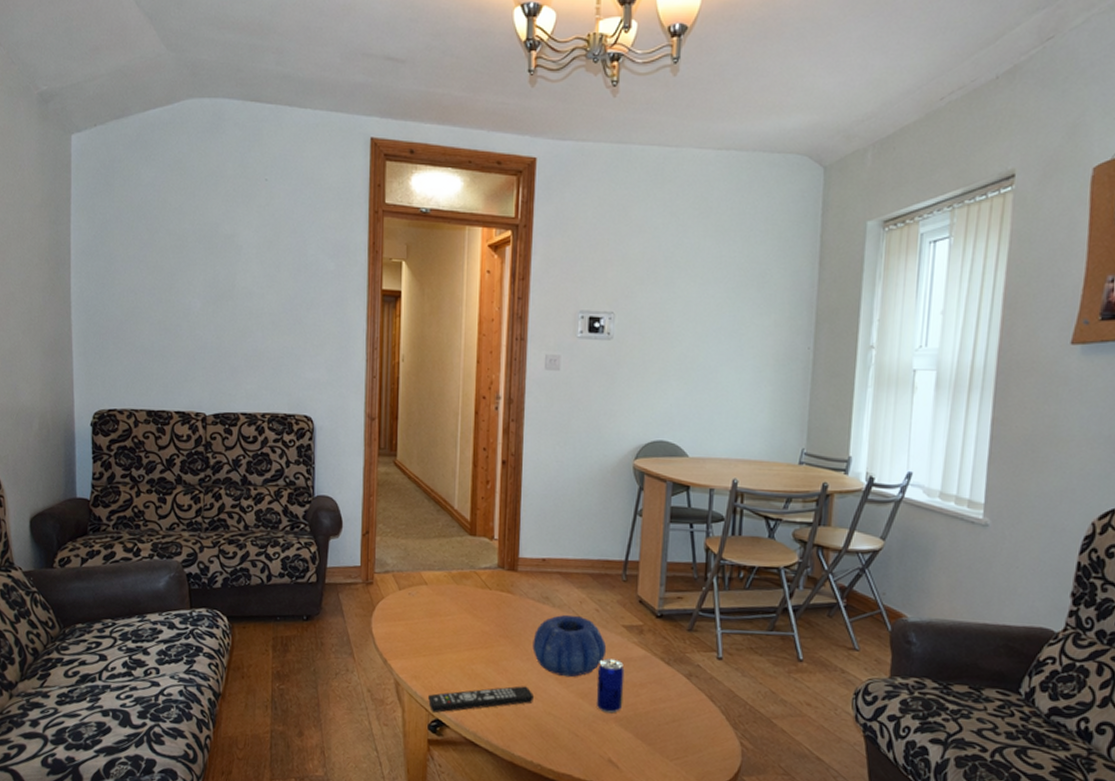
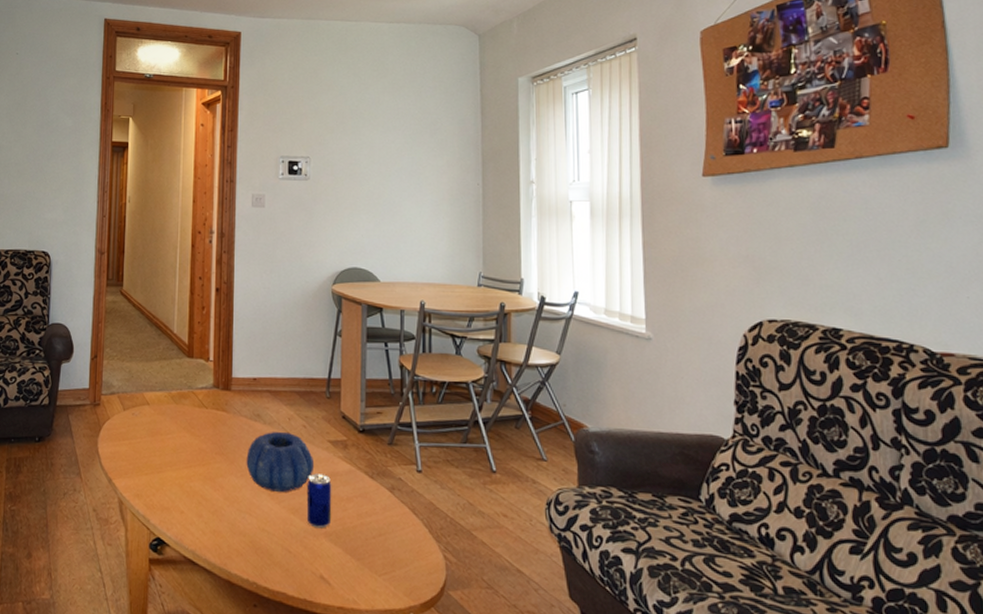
remote control: present [427,686,534,713] -> none [149,502,248,531]

